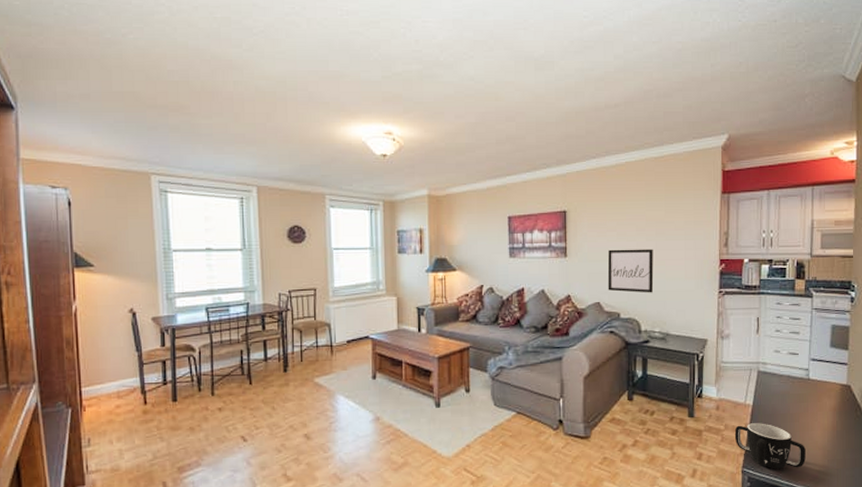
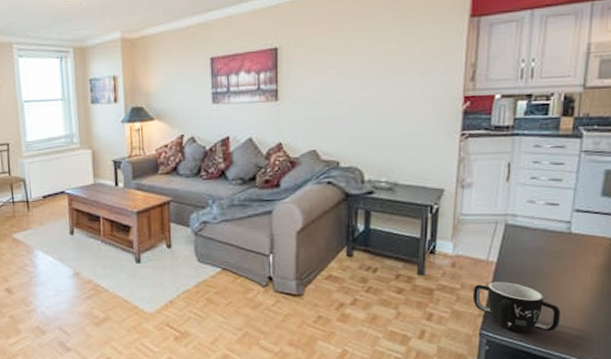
wall art: present [607,249,654,293] -> none [325,87,381,139]

